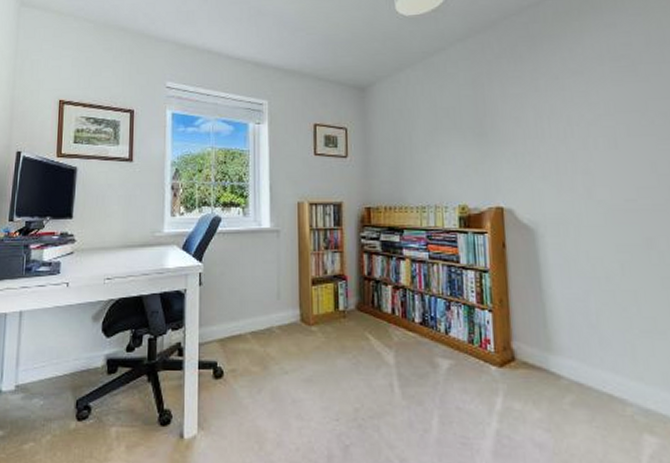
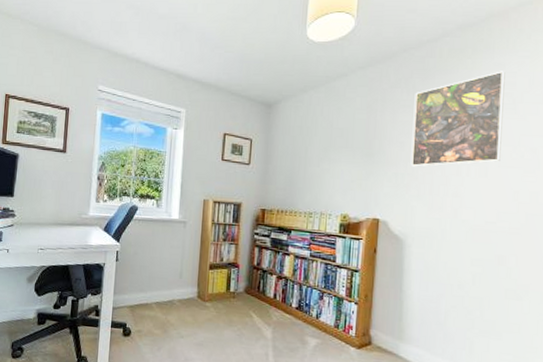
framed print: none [523,31,629,144] -> present [410,71,505,167]

